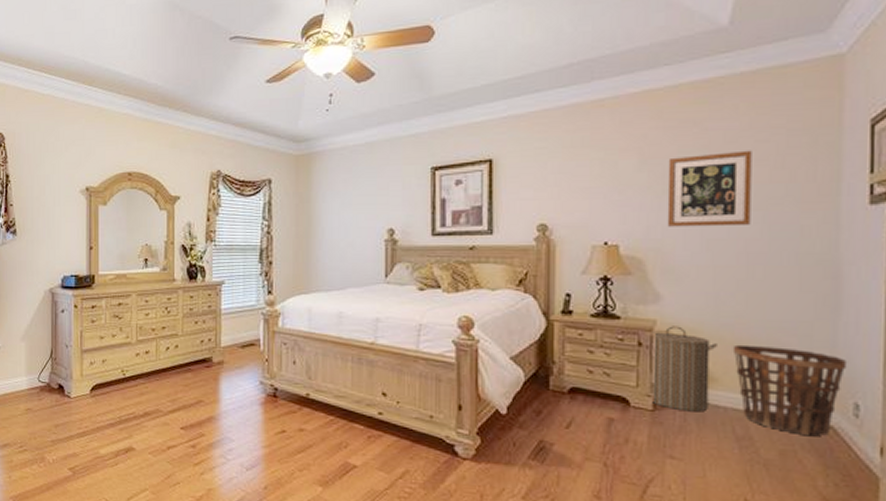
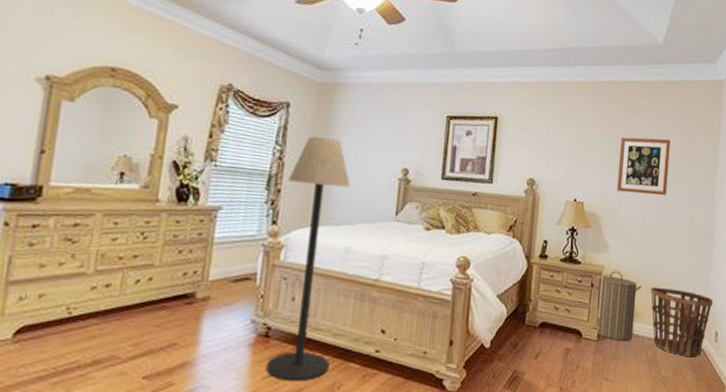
floor lamp: none [277,208,337,439] -> present [266,136,351,382]

